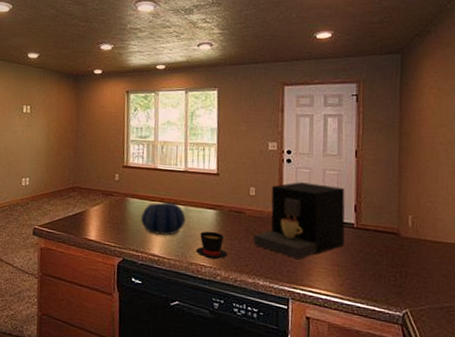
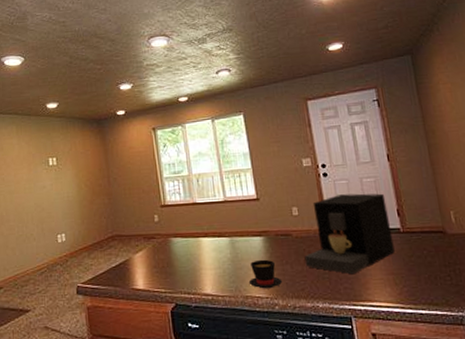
decorative bowl: present [140,202,187,236] -> none [187,235,235,272]

